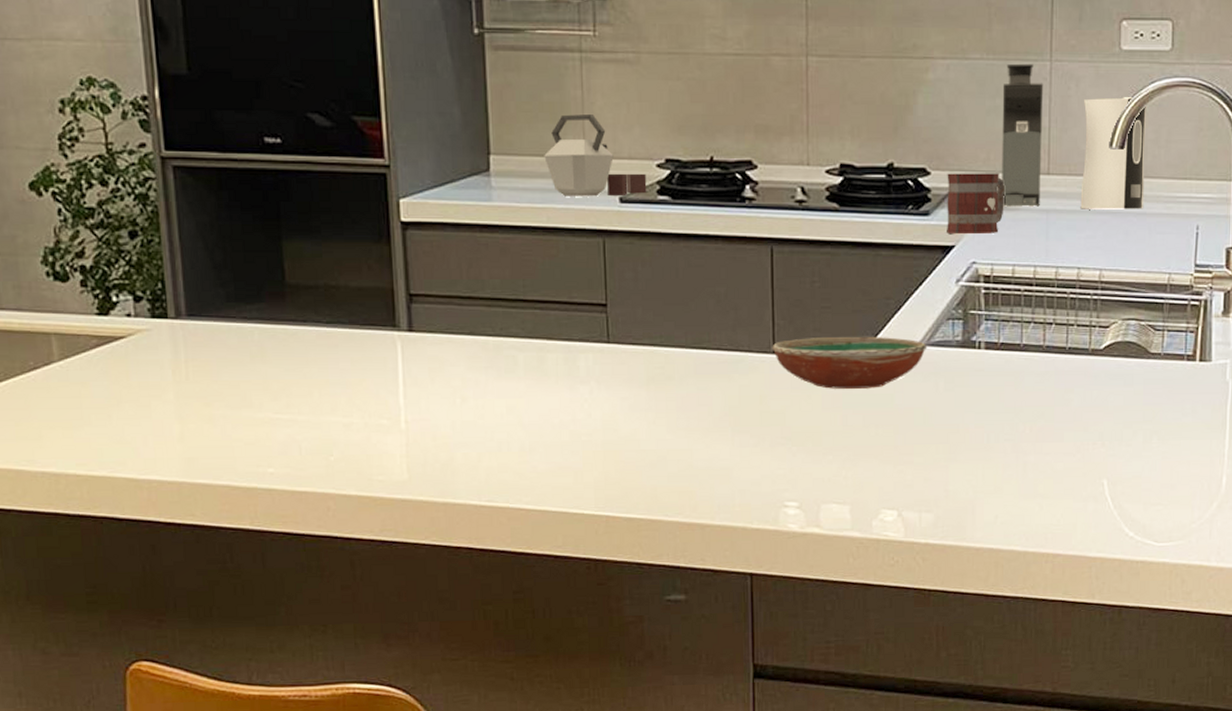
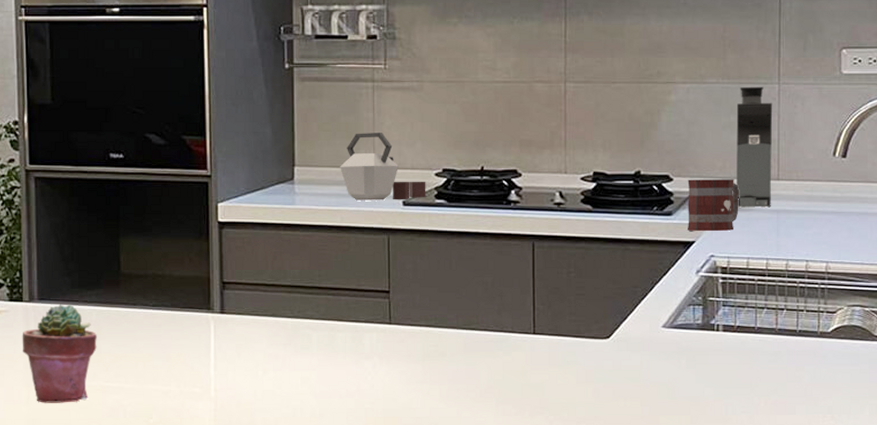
potted succulent: none [169,321,262,439] -> present [22,304,97,403]
decorative bowl: present [772,336,928,389] -> none [532,319,671,365]
soap dispenser: present [1080,97,1147,209] -> none [807,114,866,210]

